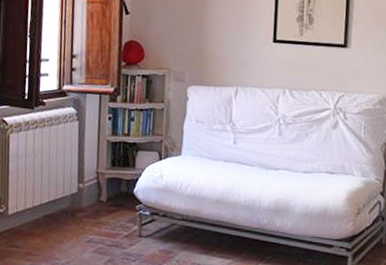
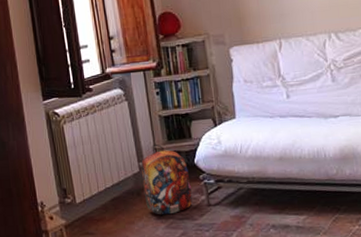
backpack: none [78,168,126,240] -> present [141,144,193,215]

